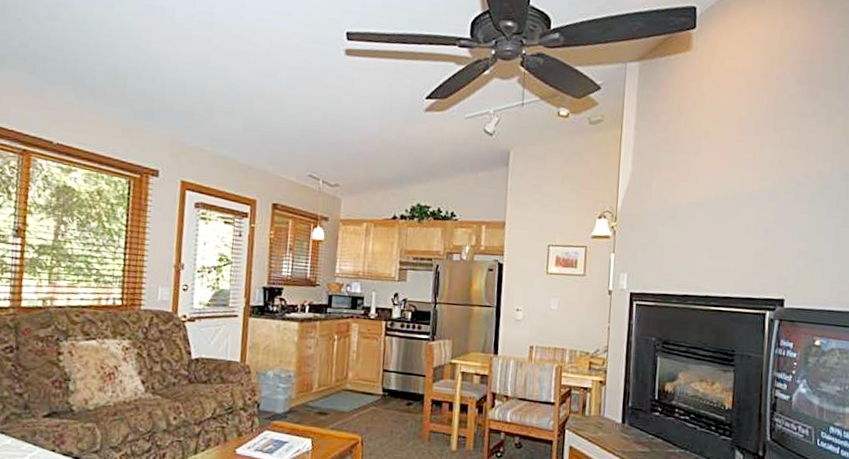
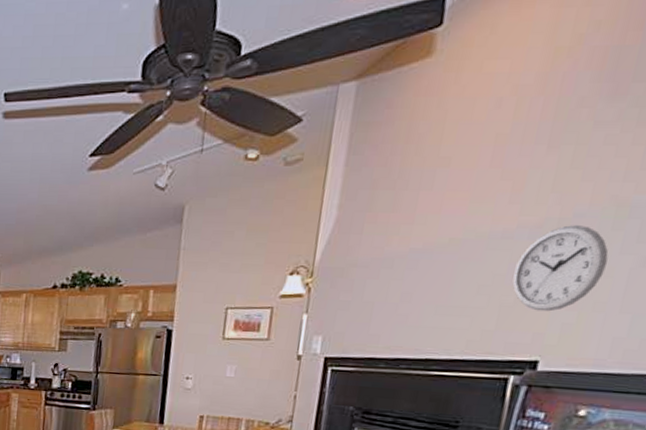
wall clock: none [761,191,820,259] -> present [512,225,609,312]

